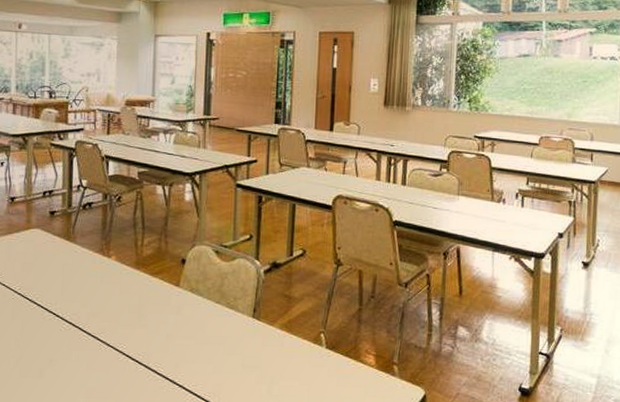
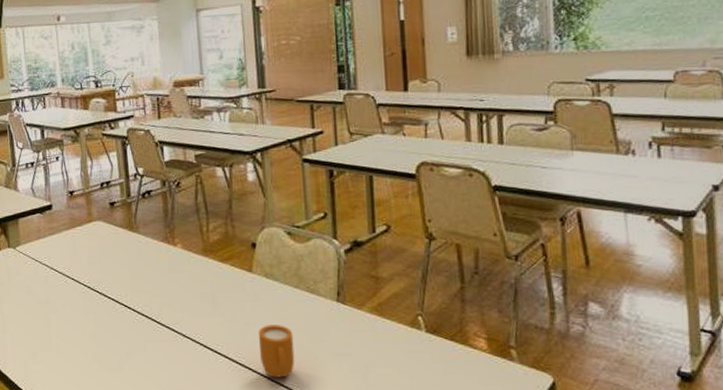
mug: none [178,337,210,387] -> present [258,325,295,378]

